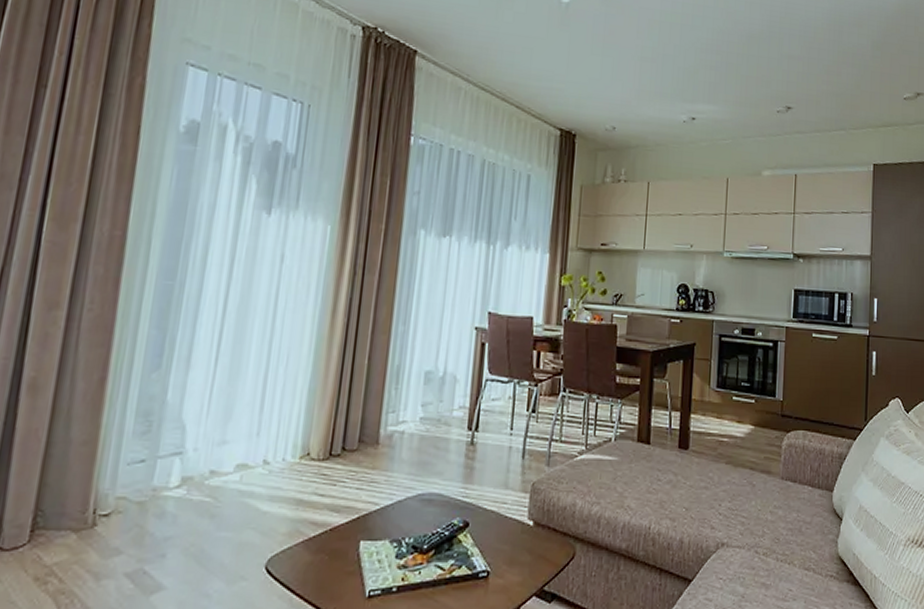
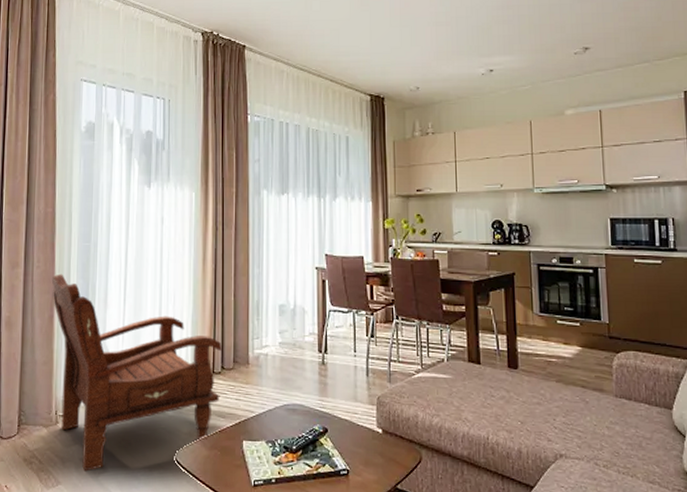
armchair: none [100,320,346,591] -> present [51,273,222,472]

